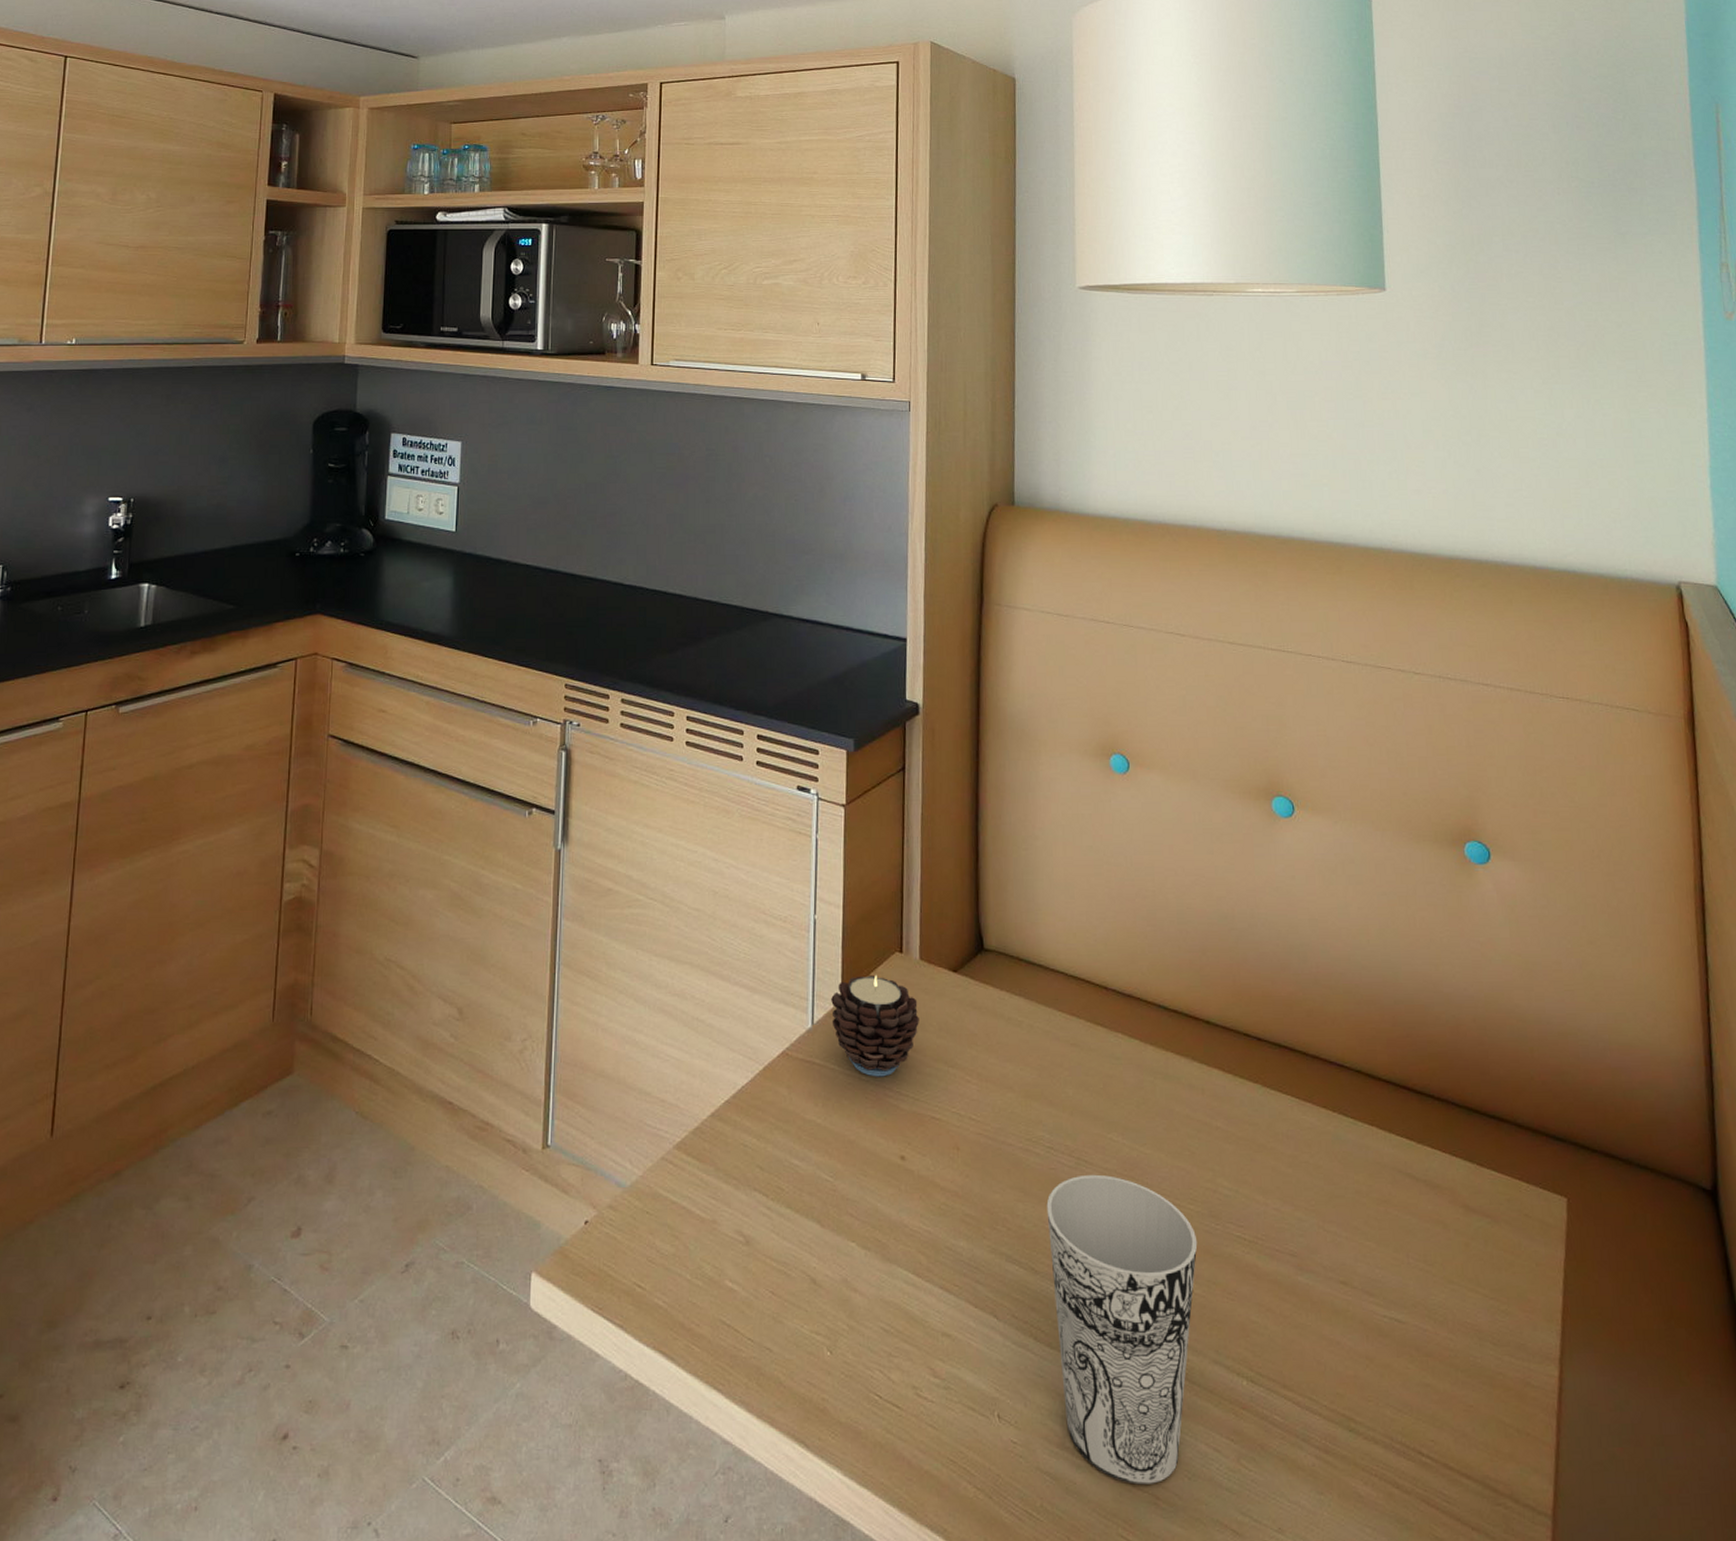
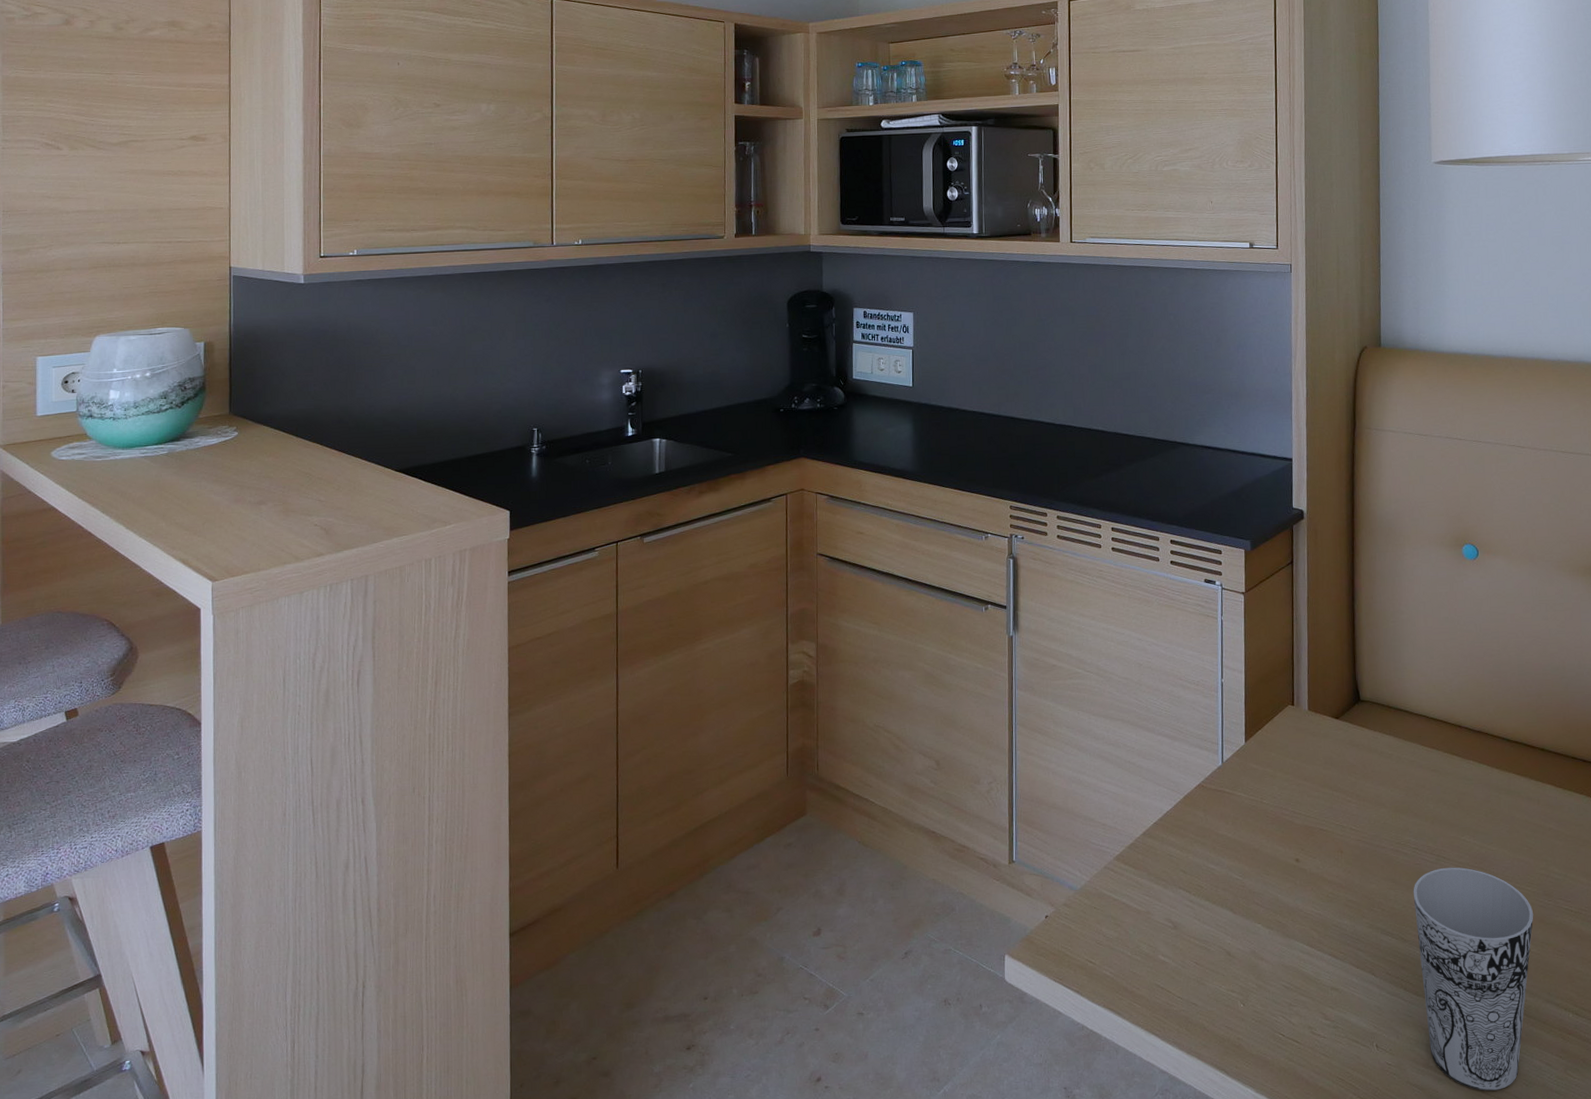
candle: present [831,975,919,1077] -> none [1237,723,1309,801]

